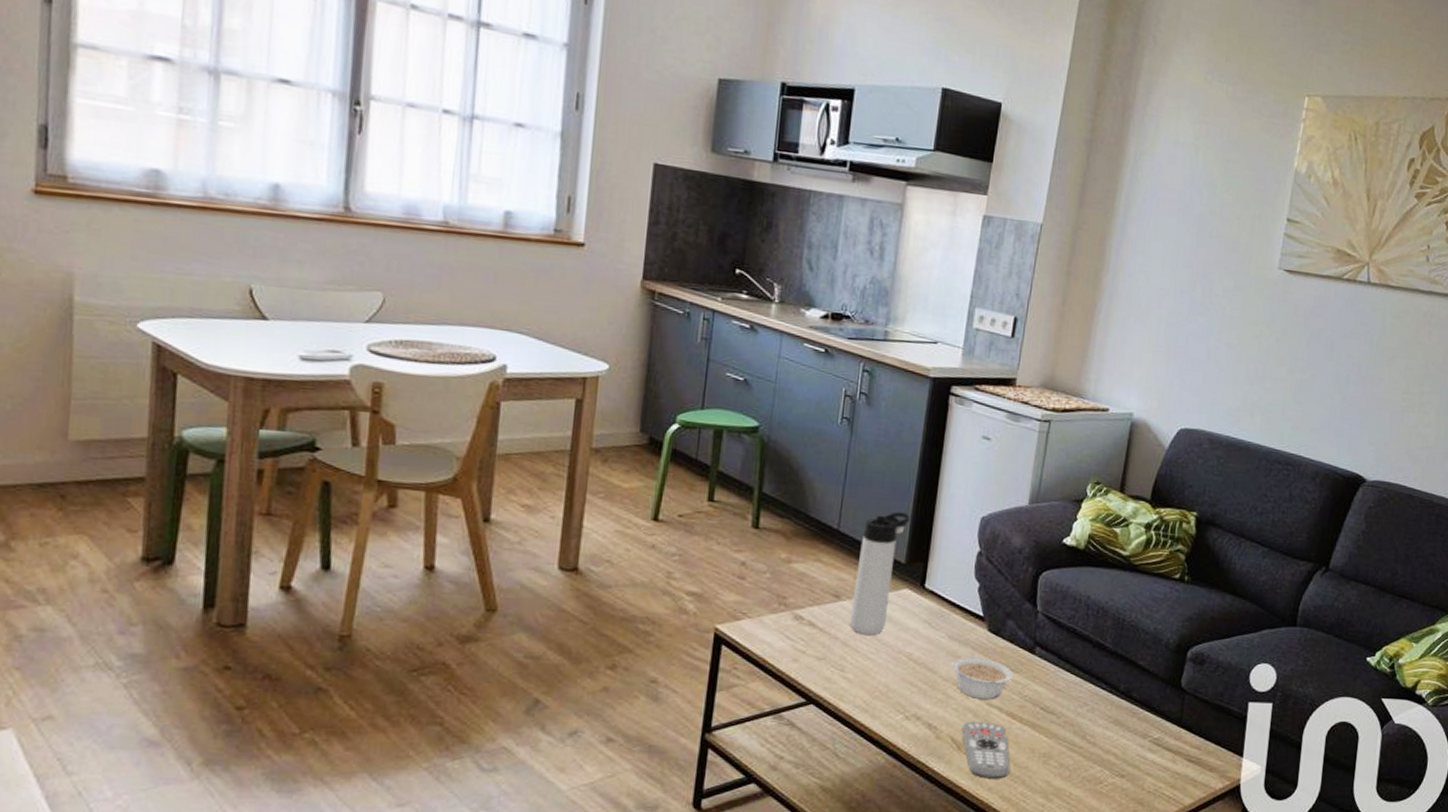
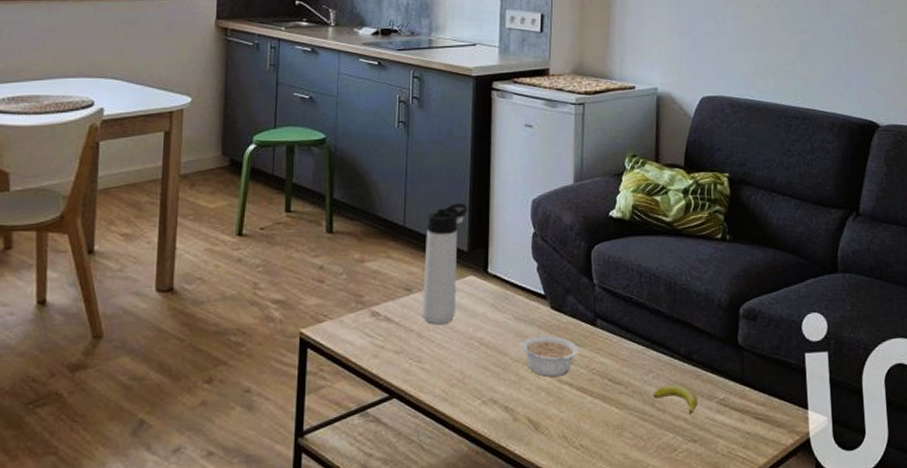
remote control: present [962,721,1011,779] -> none [538,399,587,457]
banana: none [1085,719,1131,750] -> present [653,384,698,414]

